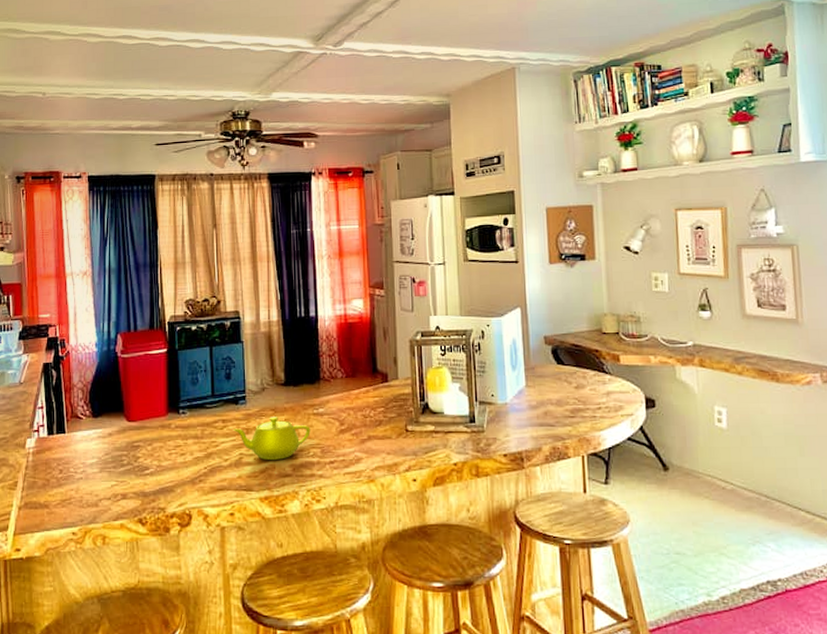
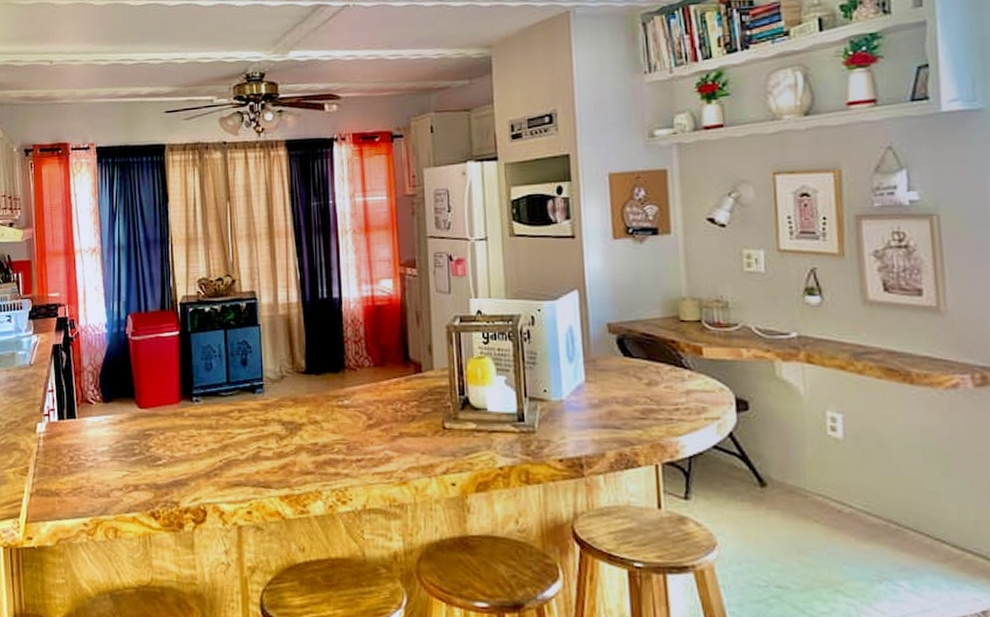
teapot: present [233,417,311,460] -> none [250,408,335,455]

